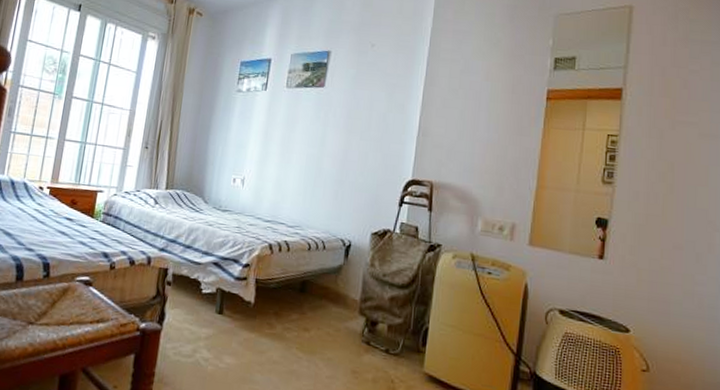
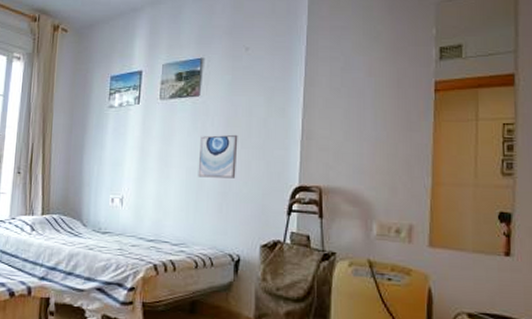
wall art: none [317,125,358,168] -> present [198,134,238,178]

